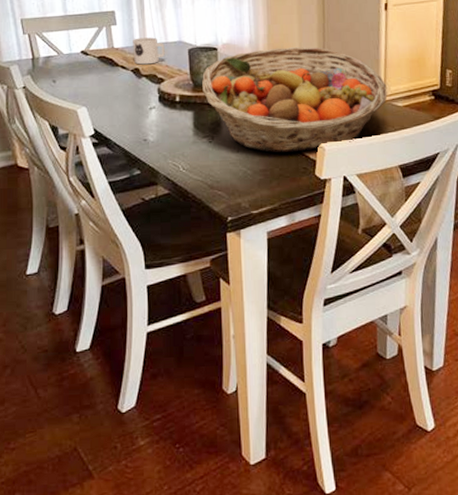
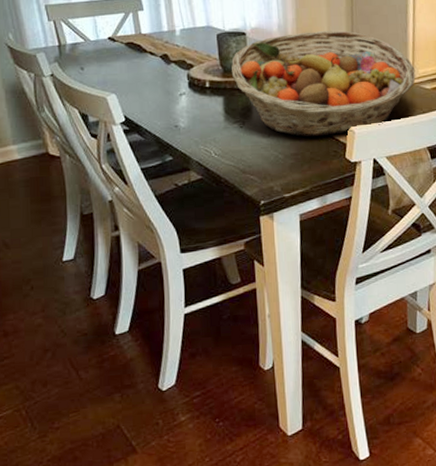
mug: present [133,37,165,65] -> none [160,22,193,51]

